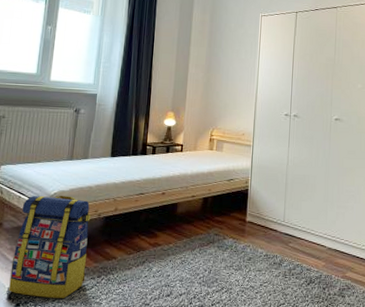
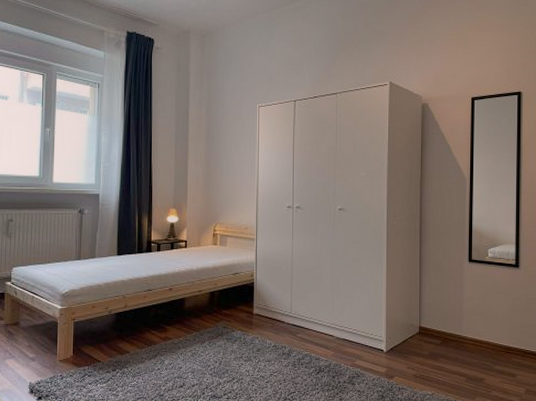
backpack: present [8,195,91,298] -> none [30,294,102,391]

